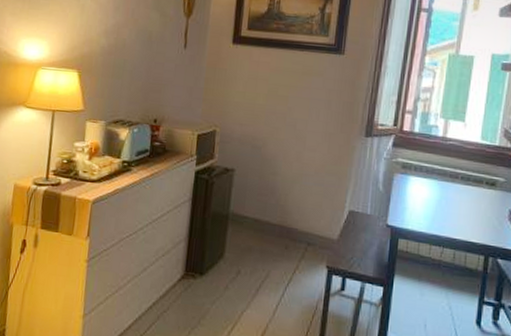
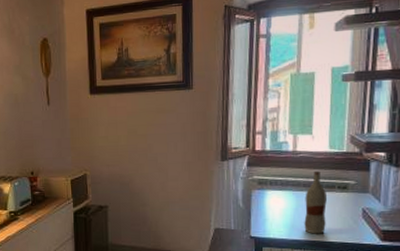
bottle: none [446,161,473,232] -> present [304,170,327,234]

